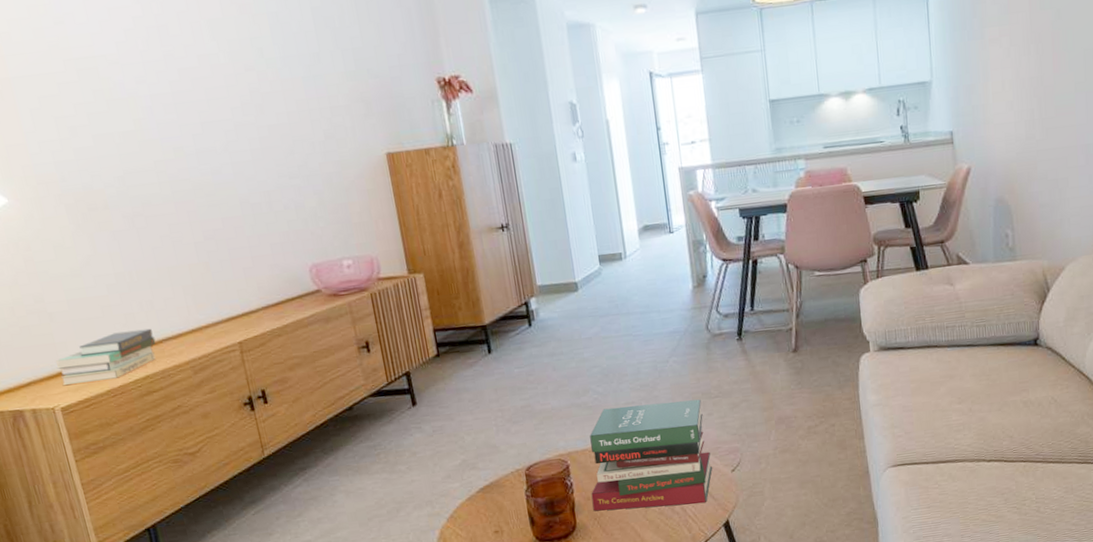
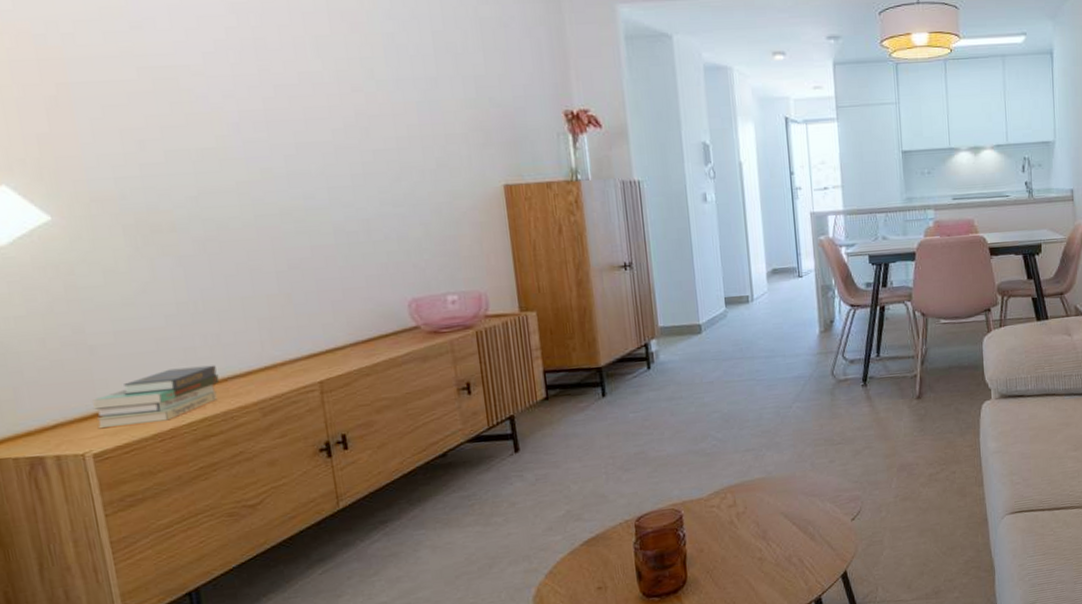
books: present [590,399,712,512] -> none [704,446,832,564]

